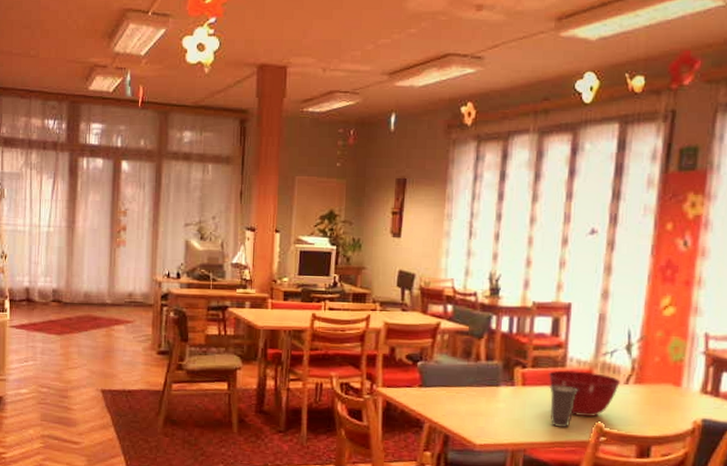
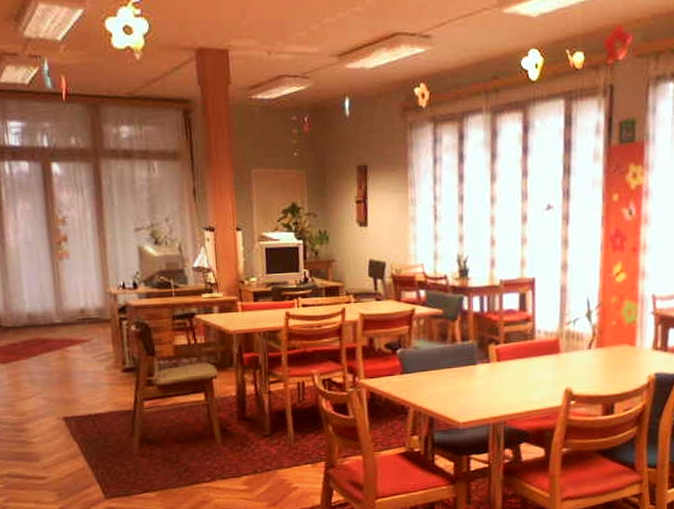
mixing bowl: present [548,370,621,416] -> none [519,341,584,384]
cup: present [548,385,579,427] -> none [521,356,548,397]

